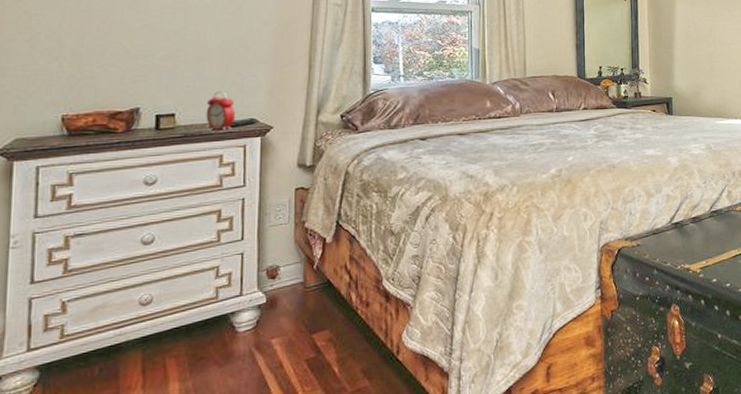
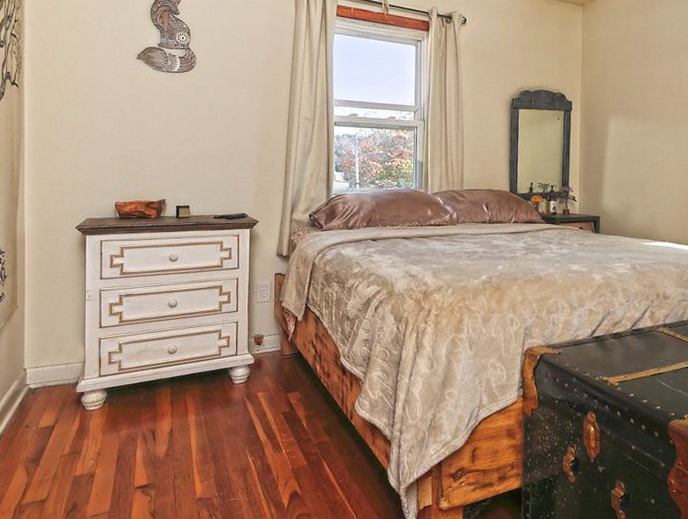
alarm clock: present [206,91,236,131] -> none [211,189,232,222]

